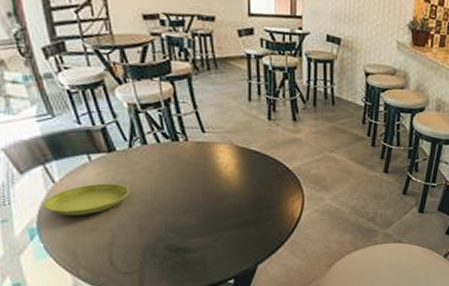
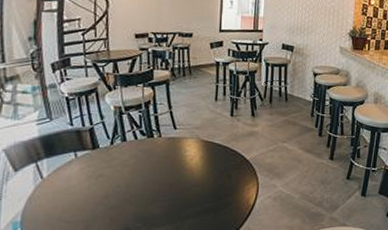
saucer: present [43,183,130,216] -> none [29,177,107,209]

